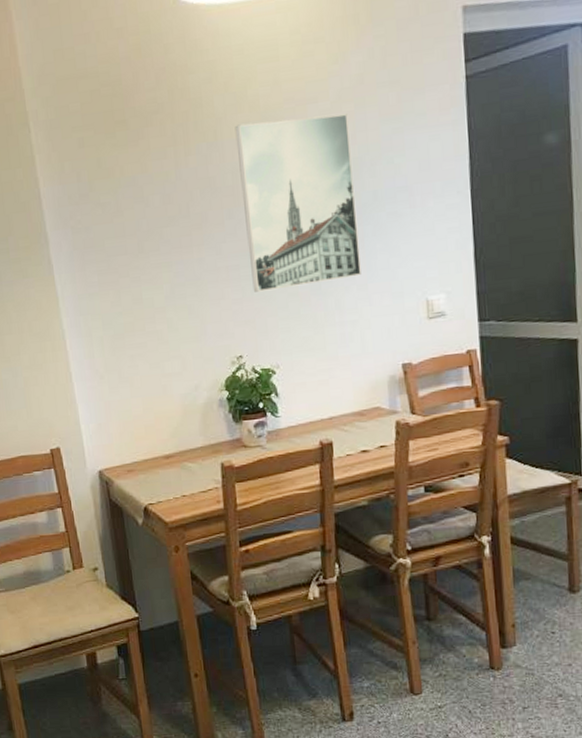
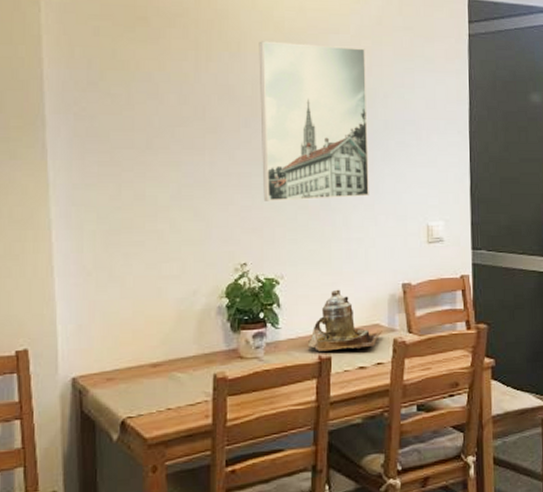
teapot: none [307,374,384,437] -> present [307,289,382,352]

